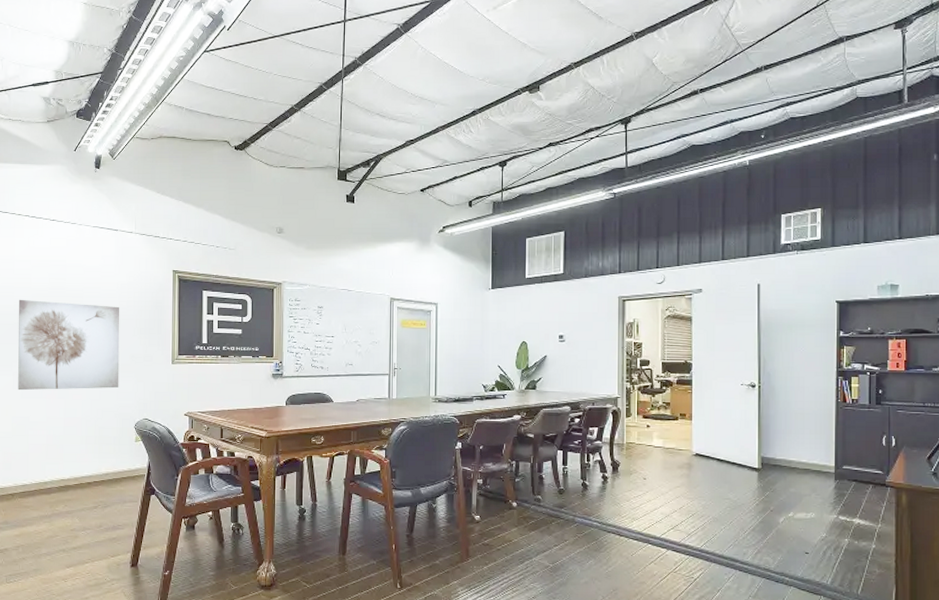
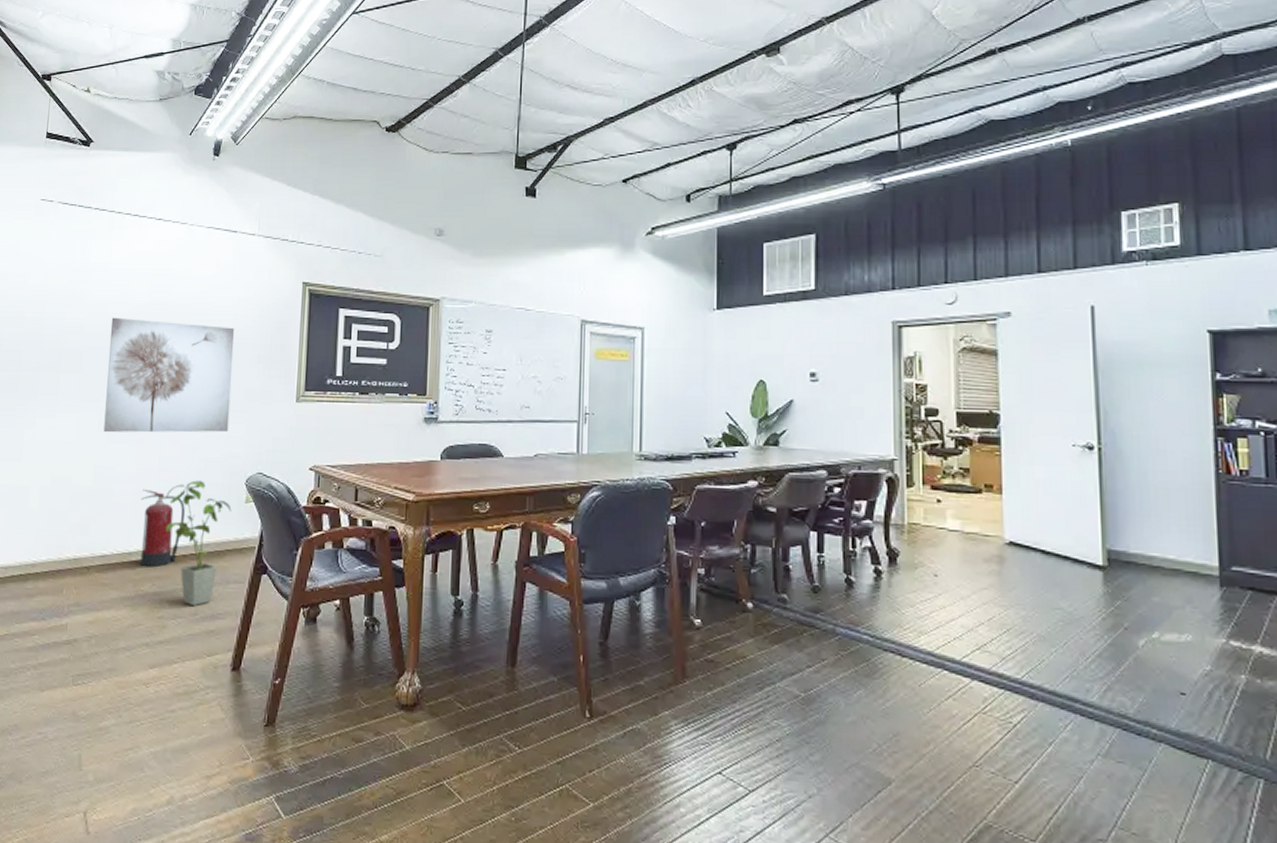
fire extinguisher: none [52,433,87,493] -> present [140,488,185,568]
house plant: none [71,426,125,521] -> present [165,480,232,607]

